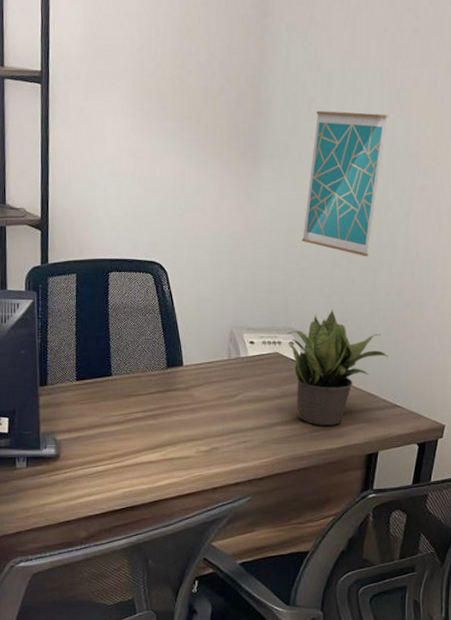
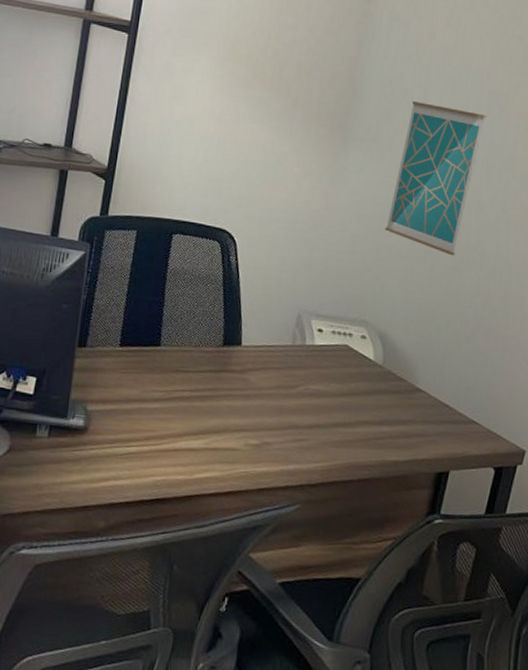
potted plant: present [288,310,388,426] -> none [360,307,468,435]

